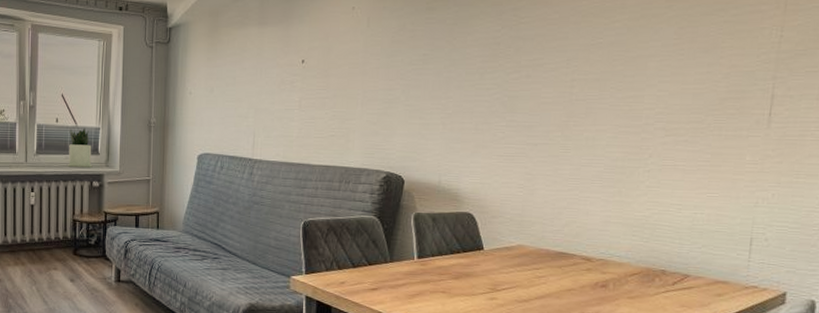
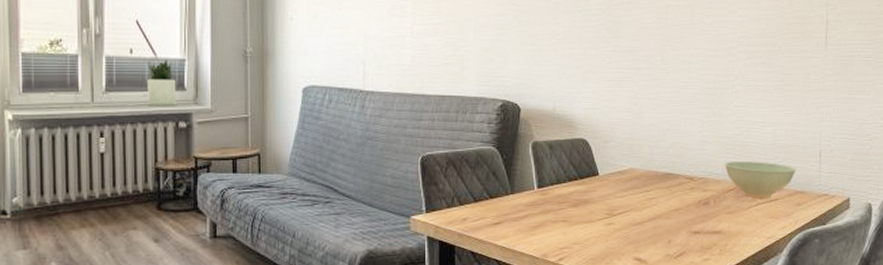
bowl: none [628,244,719,286] -> present [724,160,796,199]

